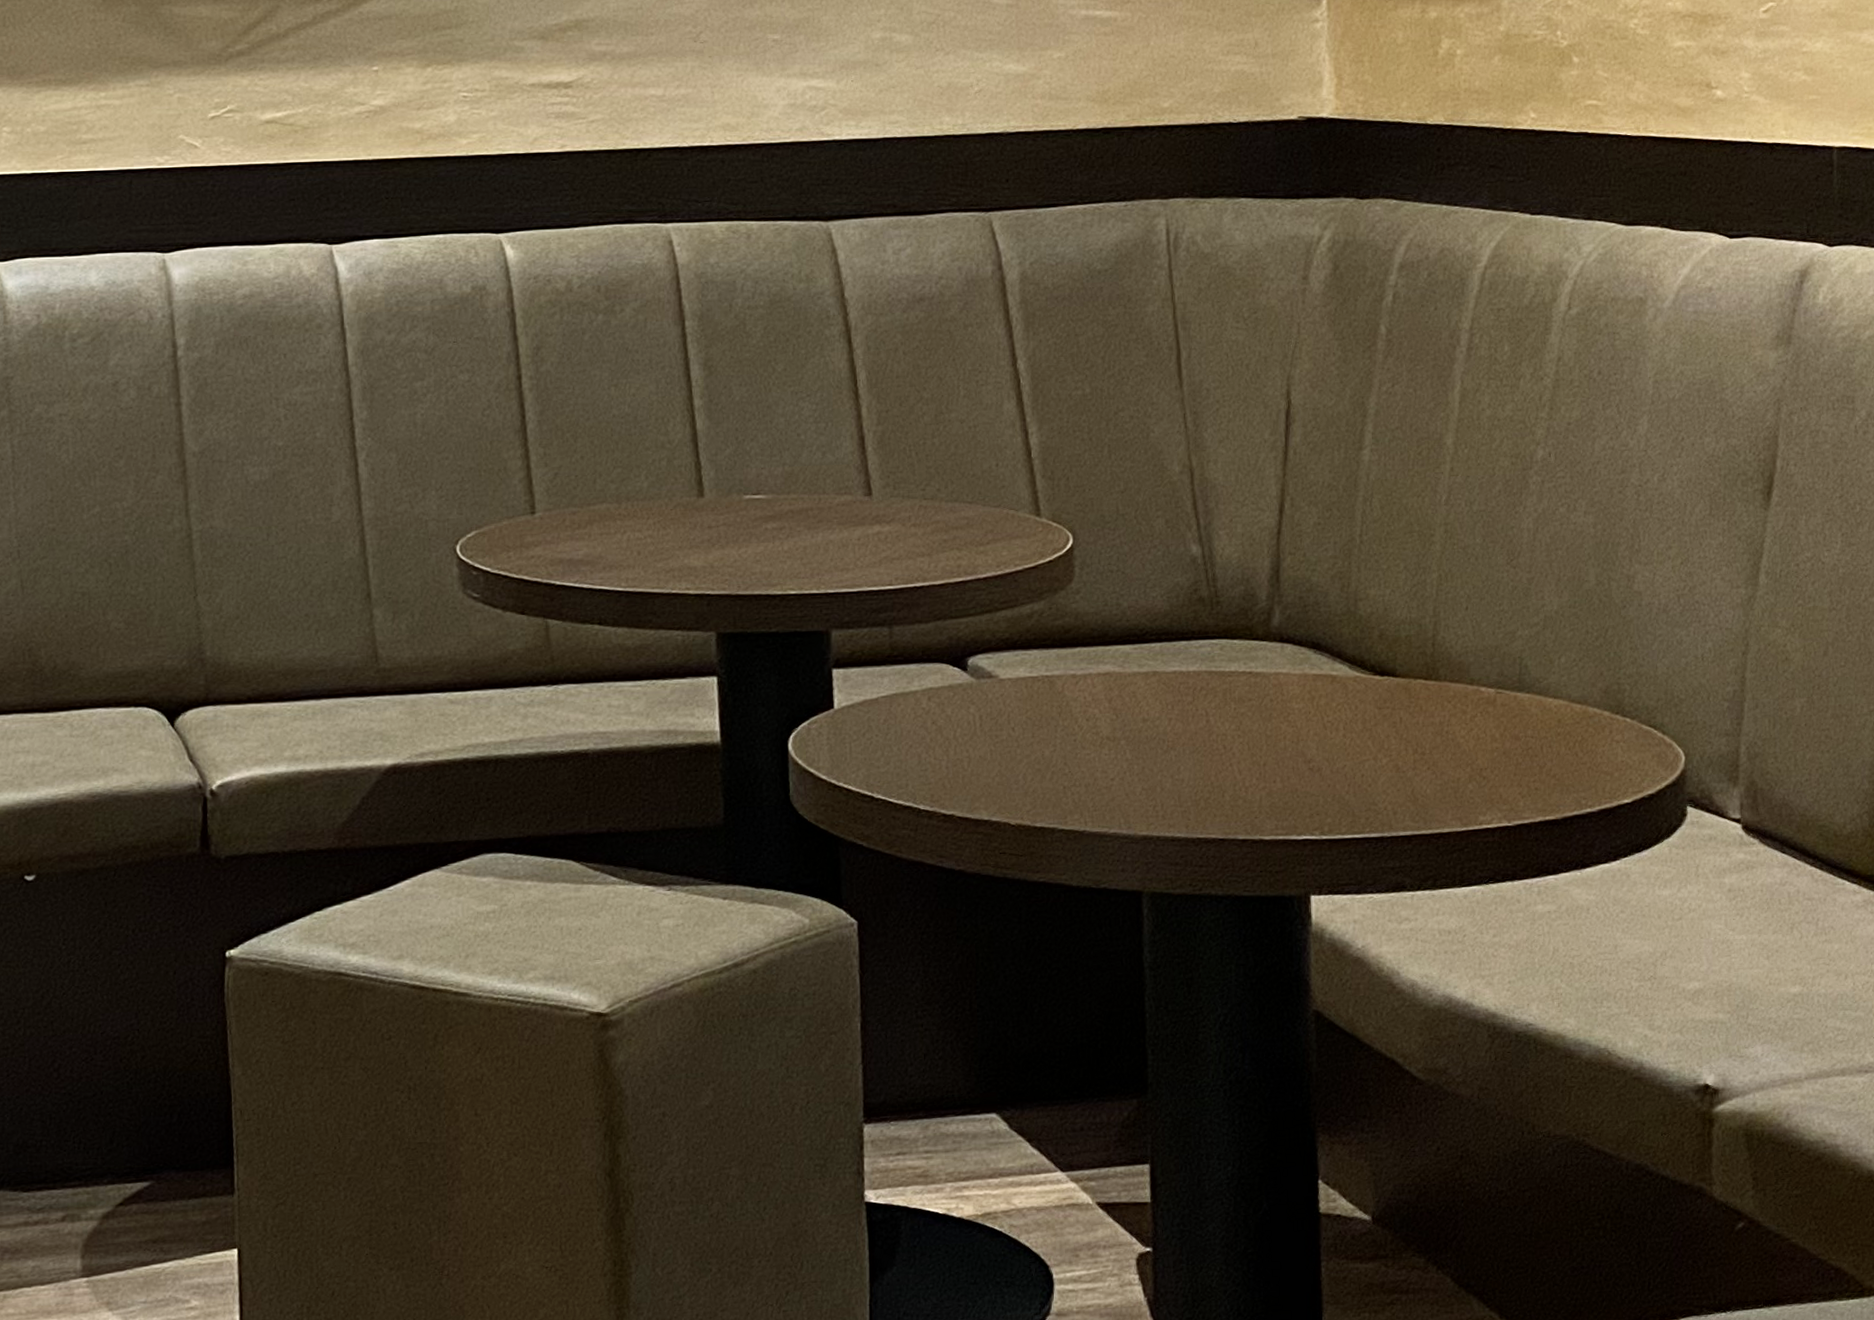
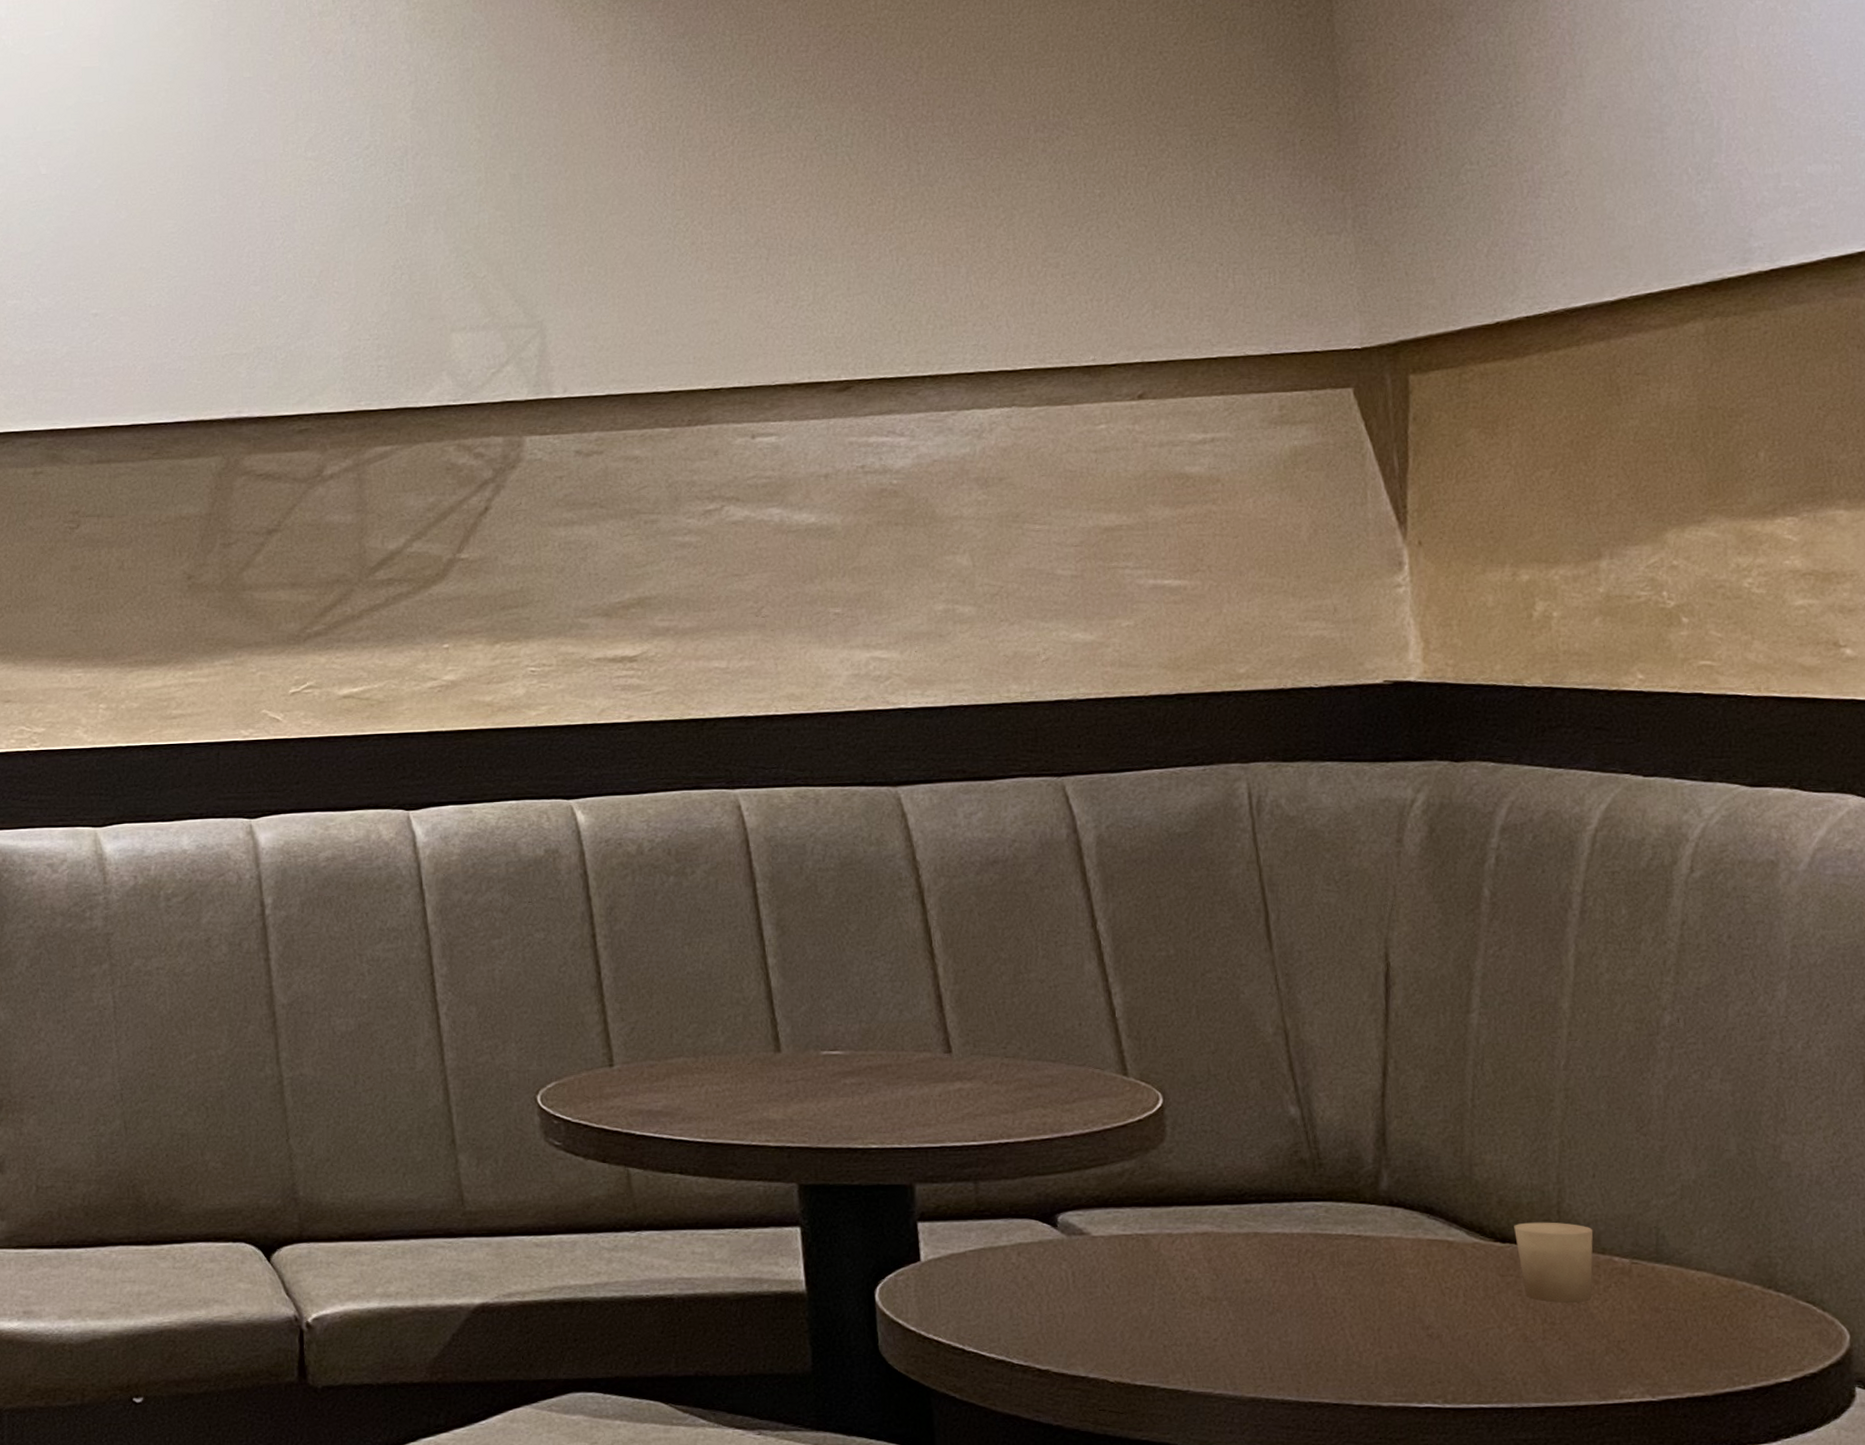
candle: none [1392,654,1464,734] -> present [1514,1222,1594,1303]

